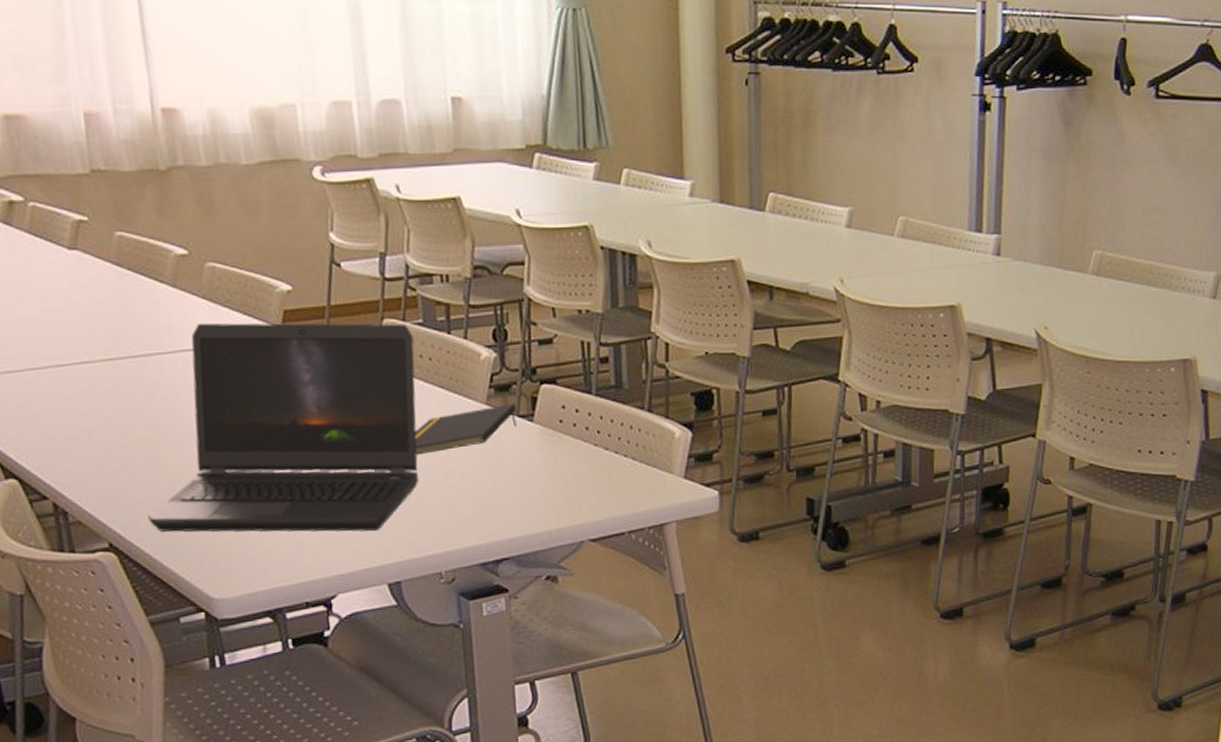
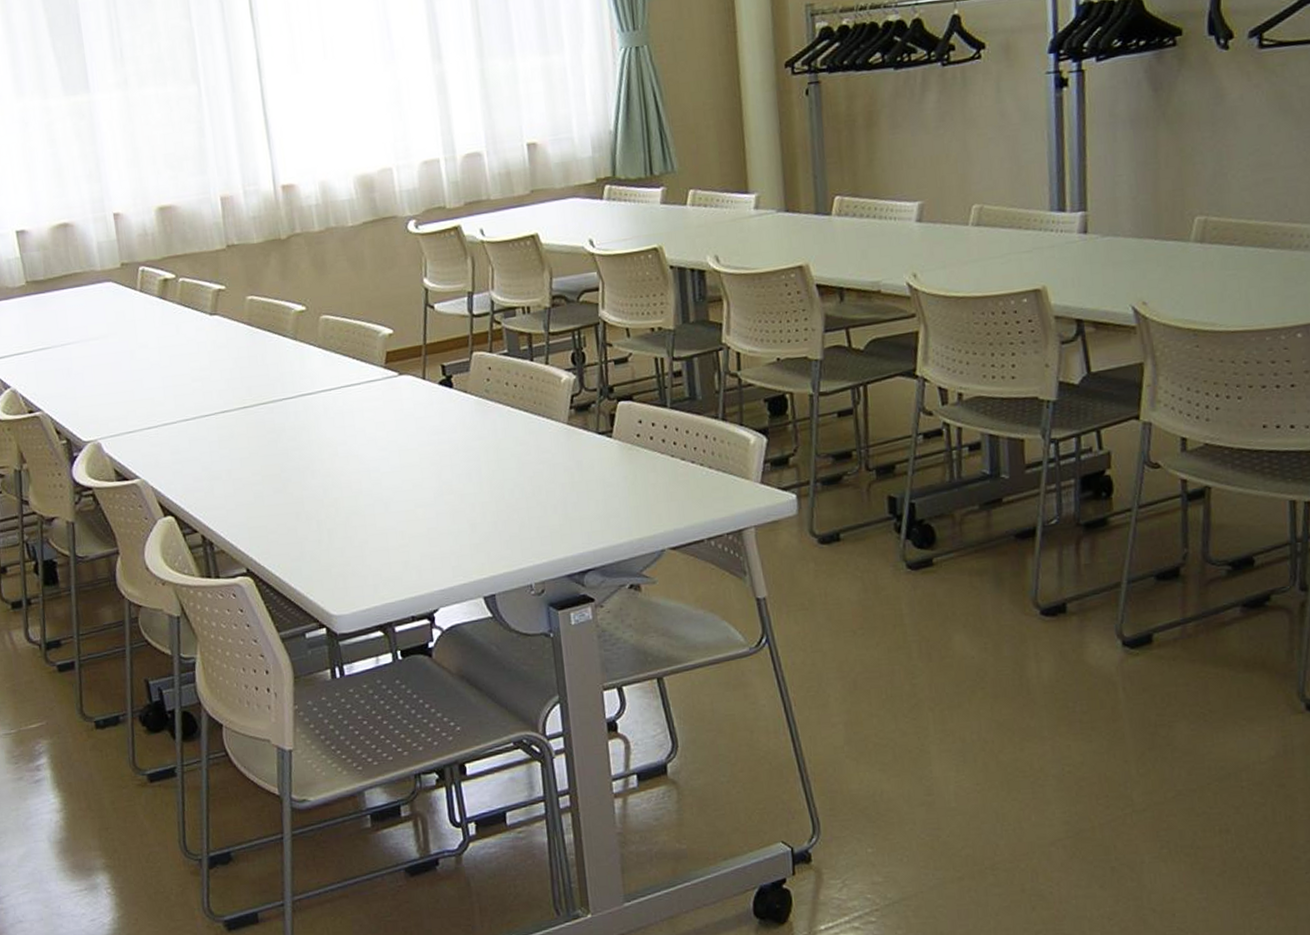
laptop computer: present [148,323,419,532] -> none [277,356,509,557]
notepad: present [414,403,517,456] -> none [503,421,597,476]

